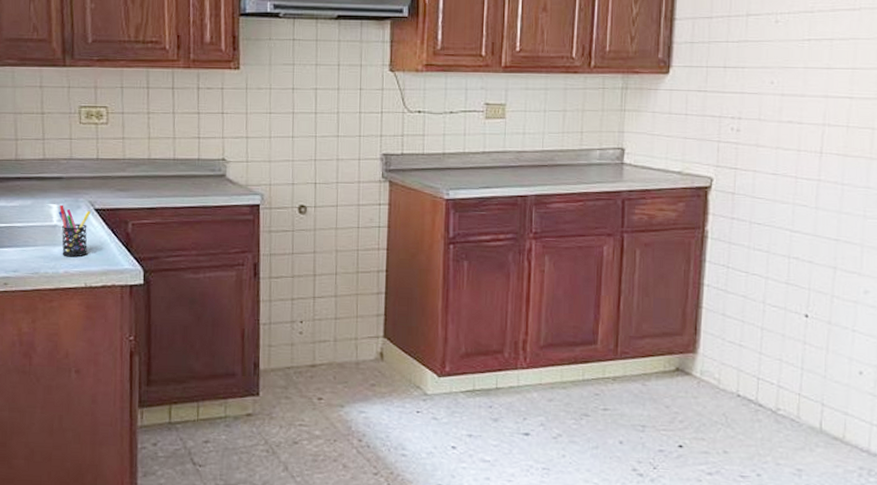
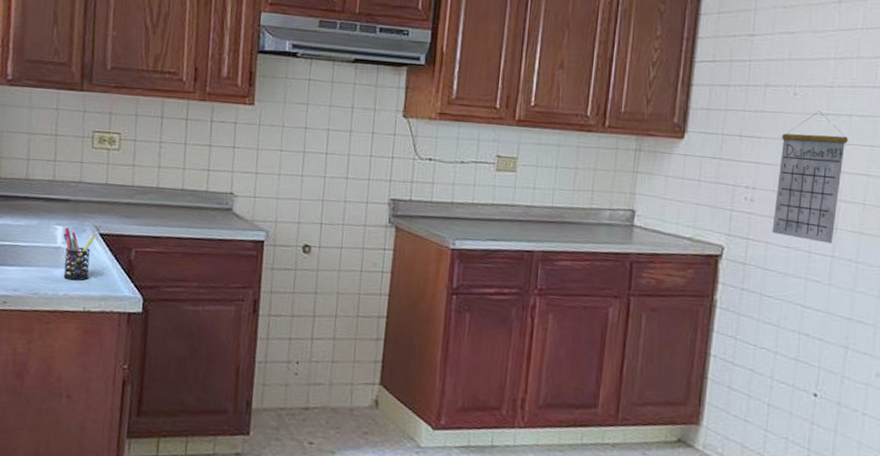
calendar: none [759,37,830,168] -> present [772,111,848,244]

